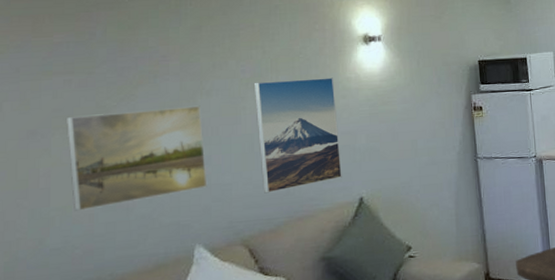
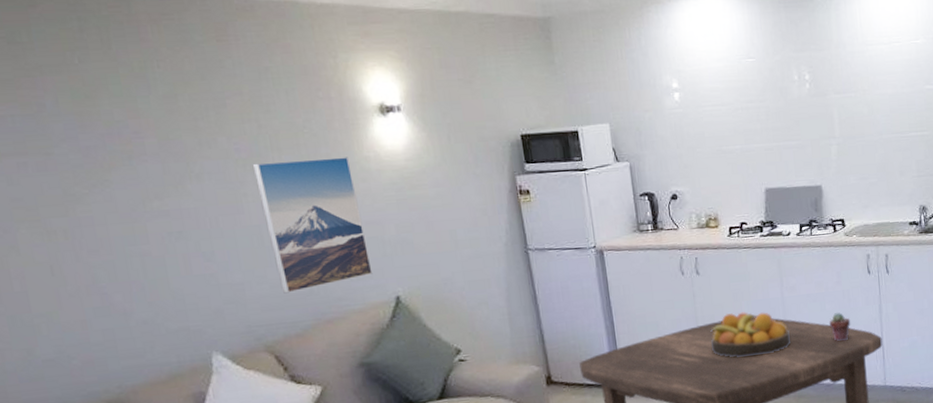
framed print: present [67,105,208,211] -> none [30,192,216,317]

